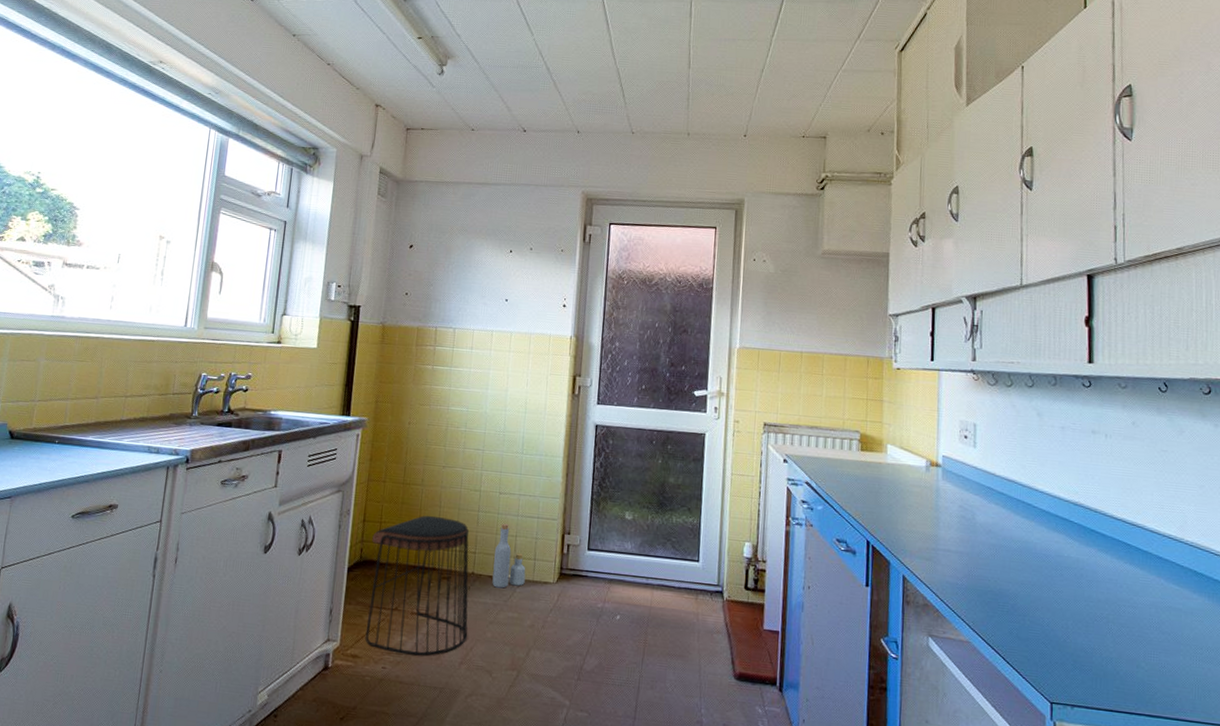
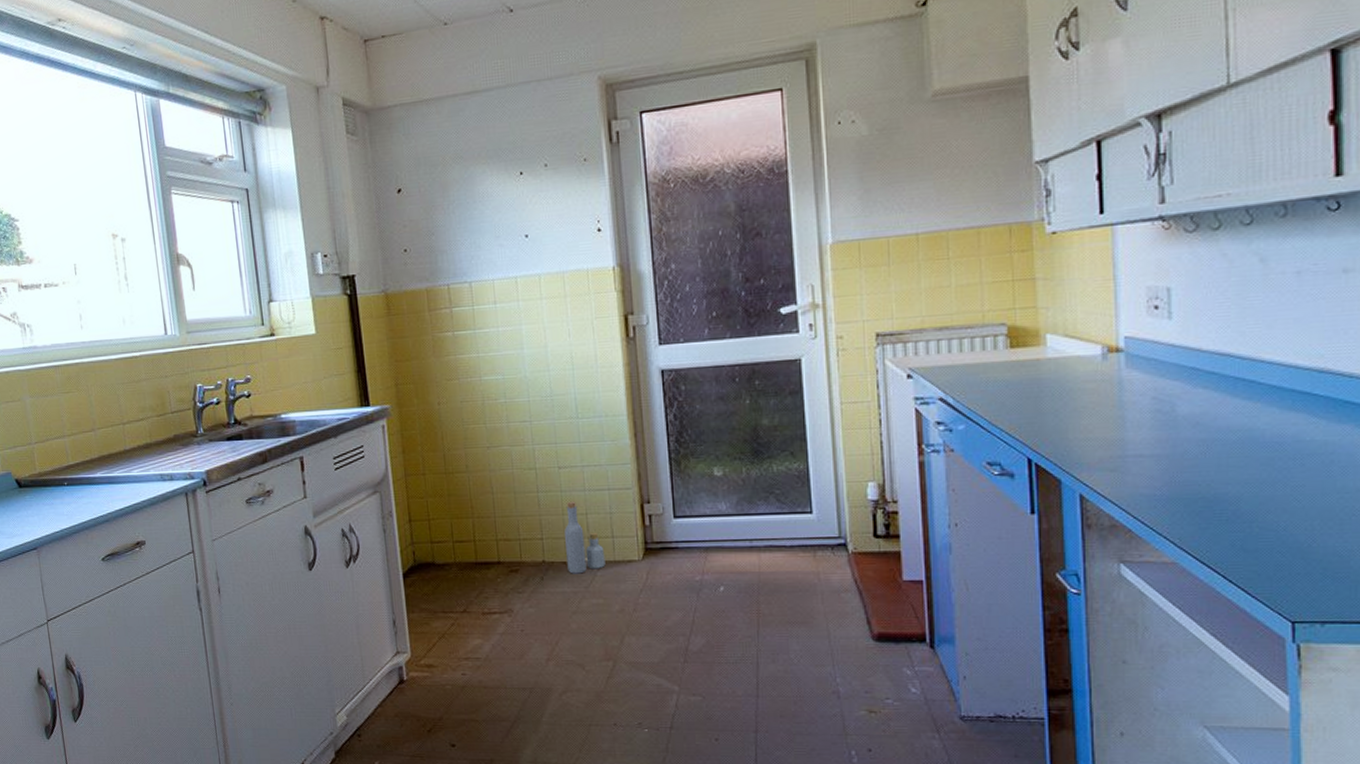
stool: present [365,515,470,656] -> none [422,504,550,658]

